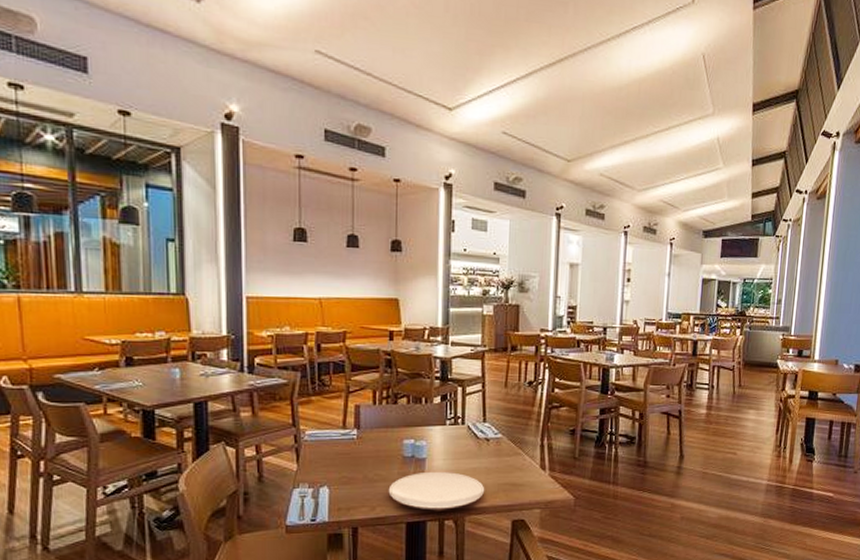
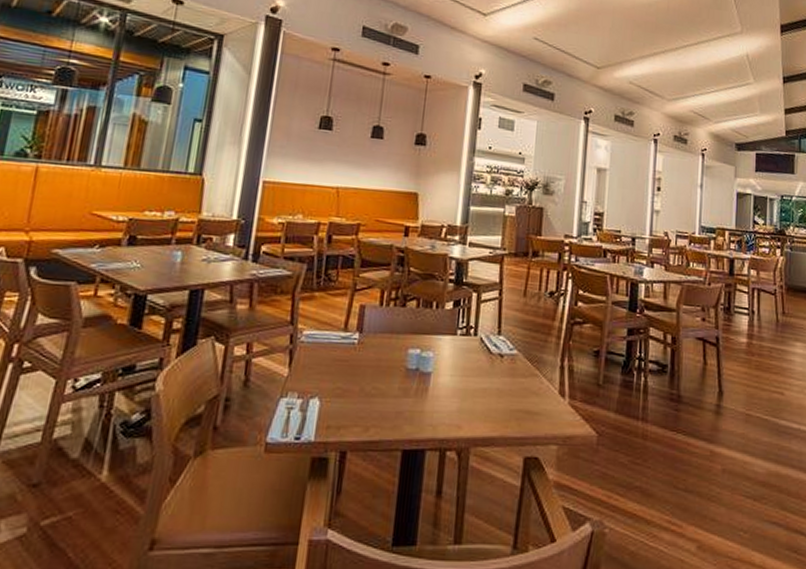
plate: present [388,471,485,510] -> none [385,388,495,438]

